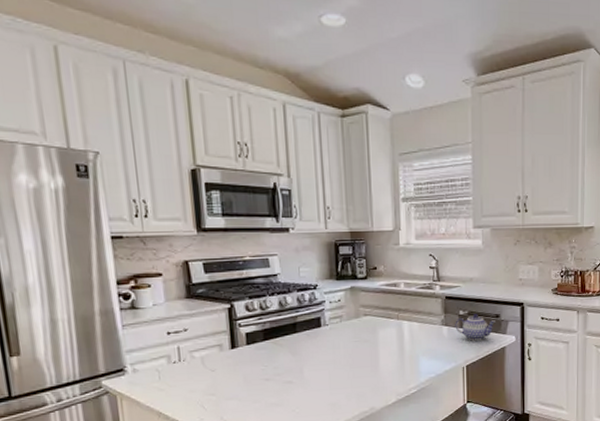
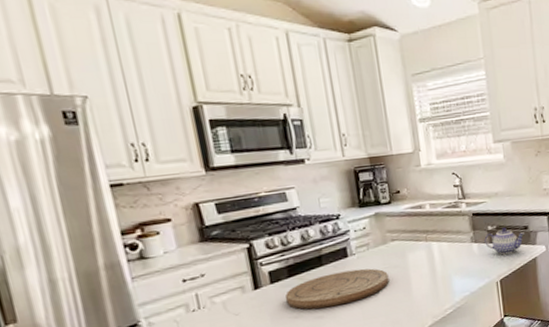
cutting board: none [259,339,358,374] -> present [285,268,390,310]

